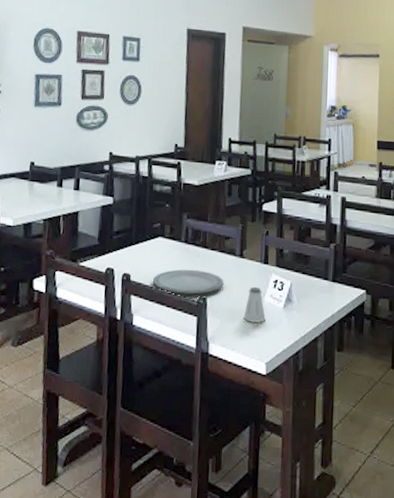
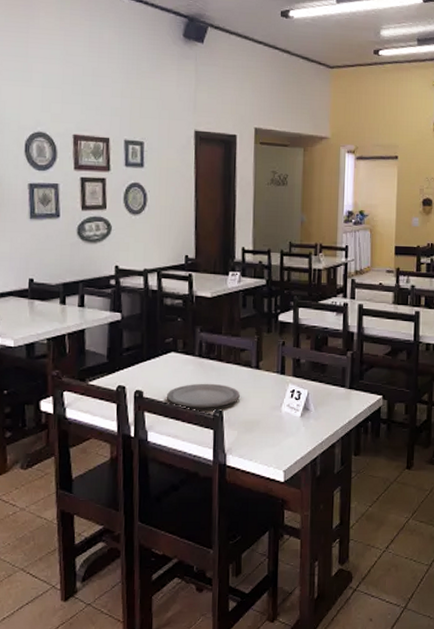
saltshaker: present [244,286,266,323] -> none [261,397,283,433]

